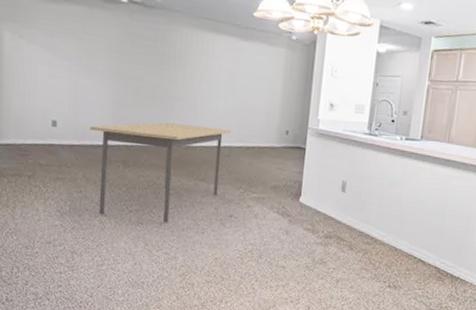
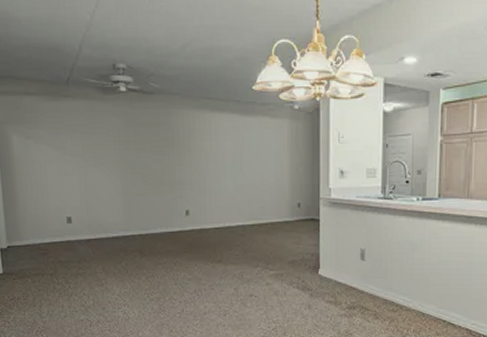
dining table: present [89,122,231,223] -> none [103,208,242,308]

